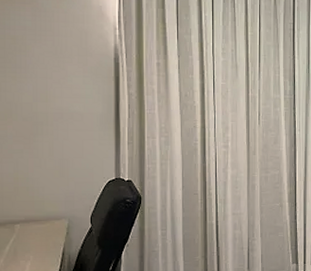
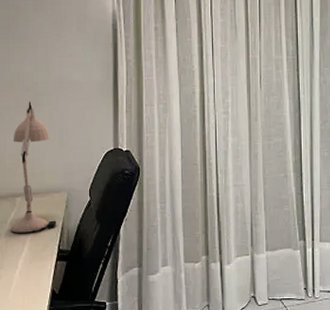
desk lamp: none [10,131,58,259] -> present [11,101,57,233]

